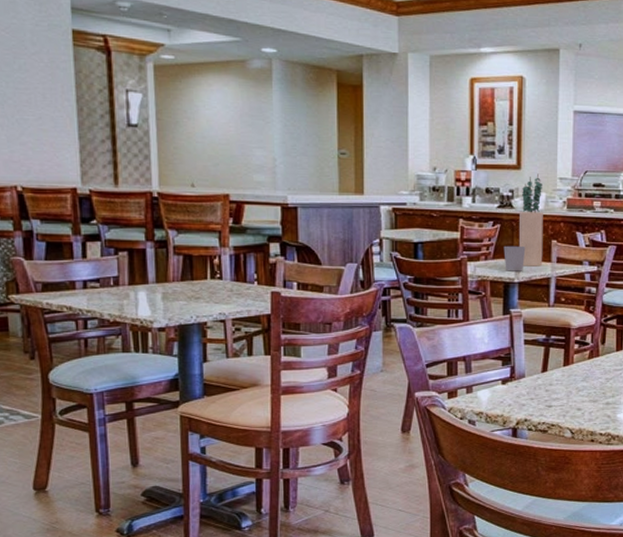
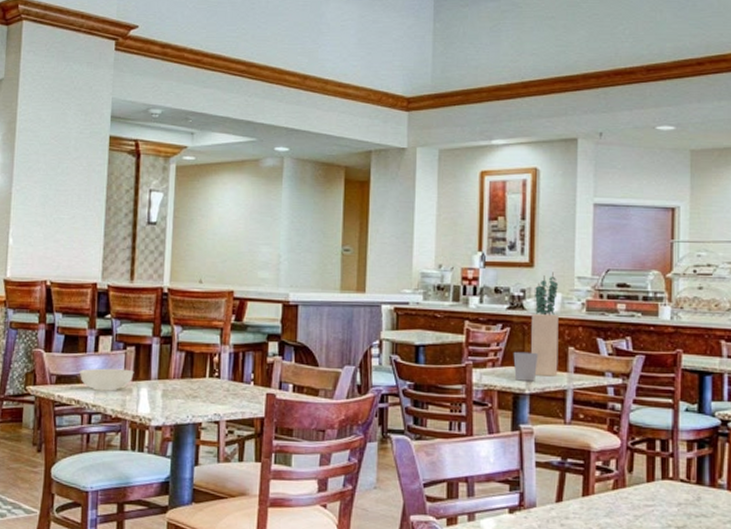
bowl: none [67,274,130,296] -> present [79,368,134,391]

